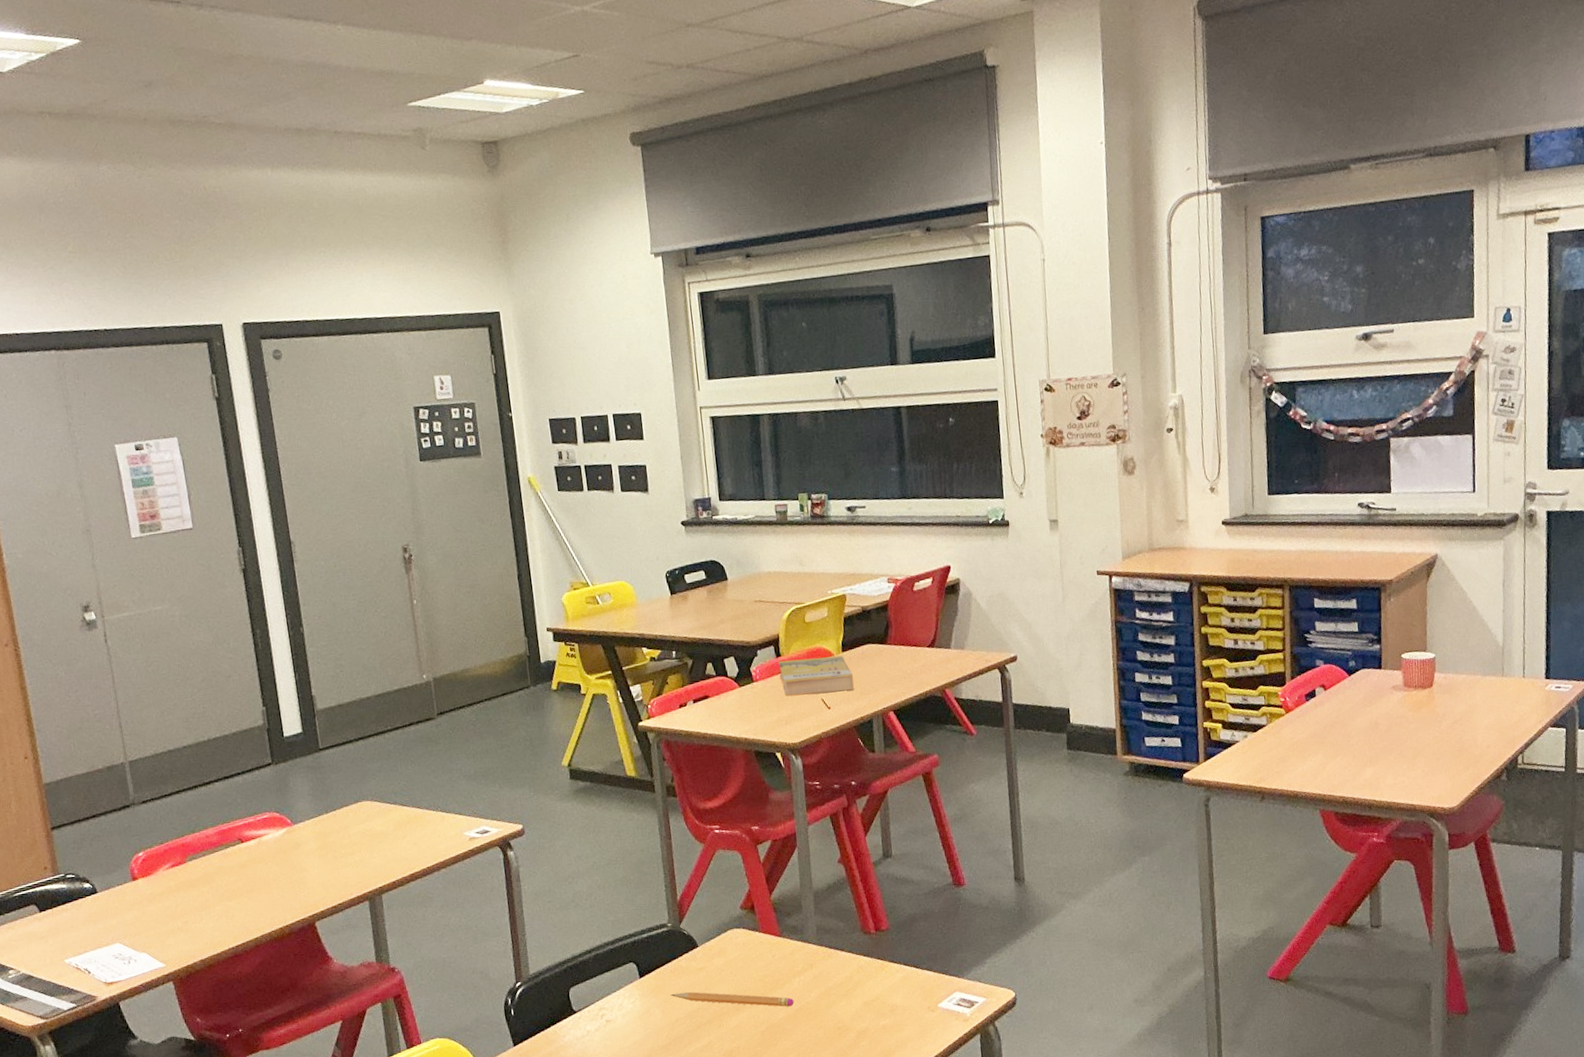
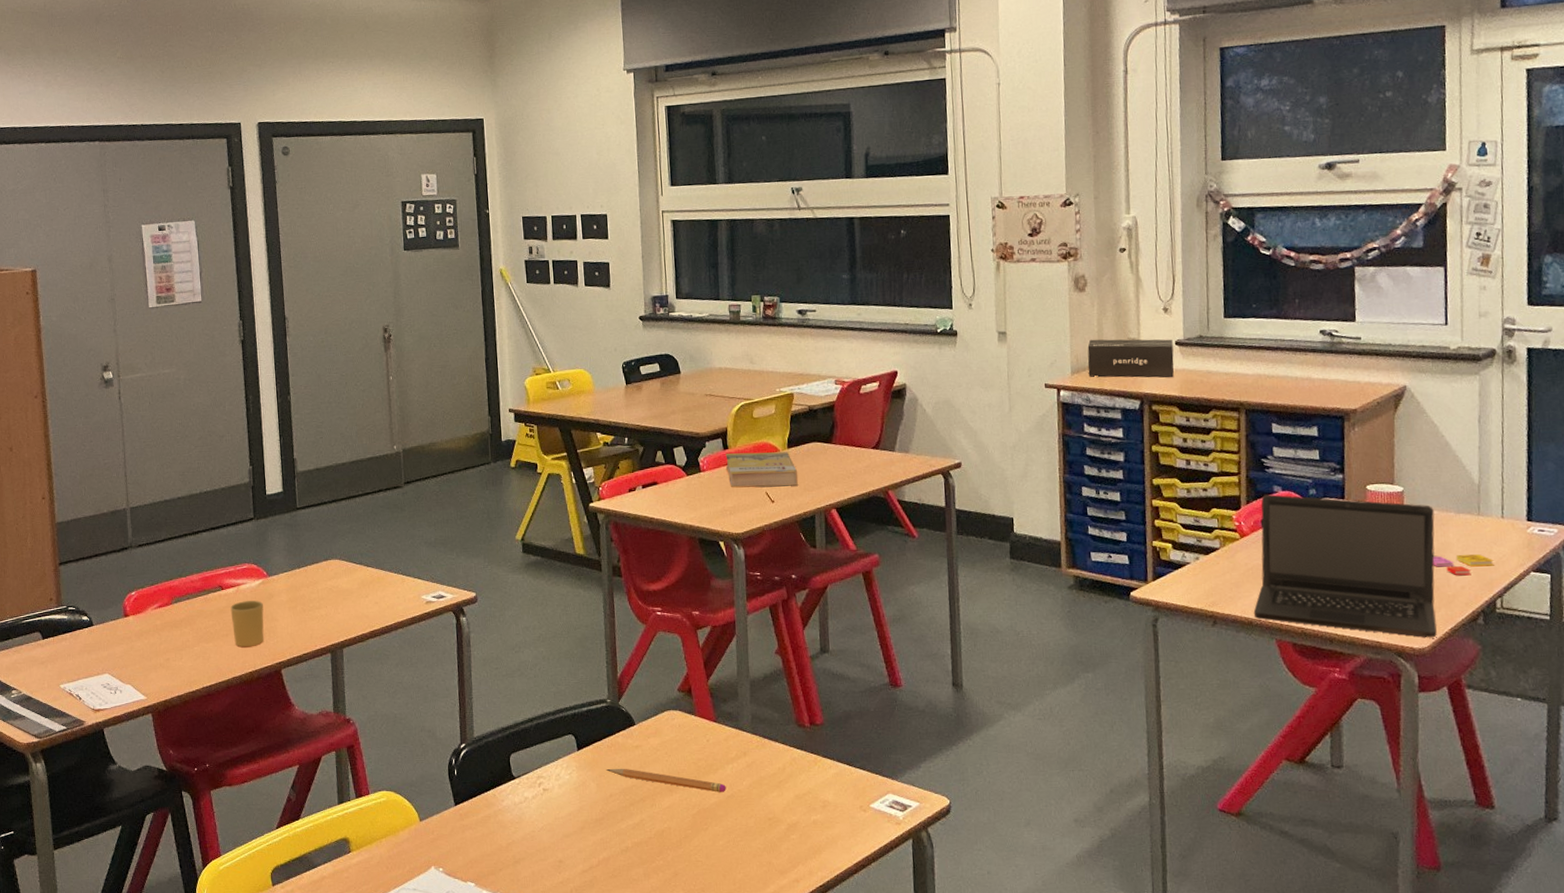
mug: none [252,851,294,903] -> present [230,600,264,648]
box: none [1137,519,1221,562] -> present [1087,339,1174,378]
laptop: none [1298,668,1465,797] -> present [1253,494,1437,638]
books: none [1461,714,1516,735] -> present [1432,552,1494,575]

